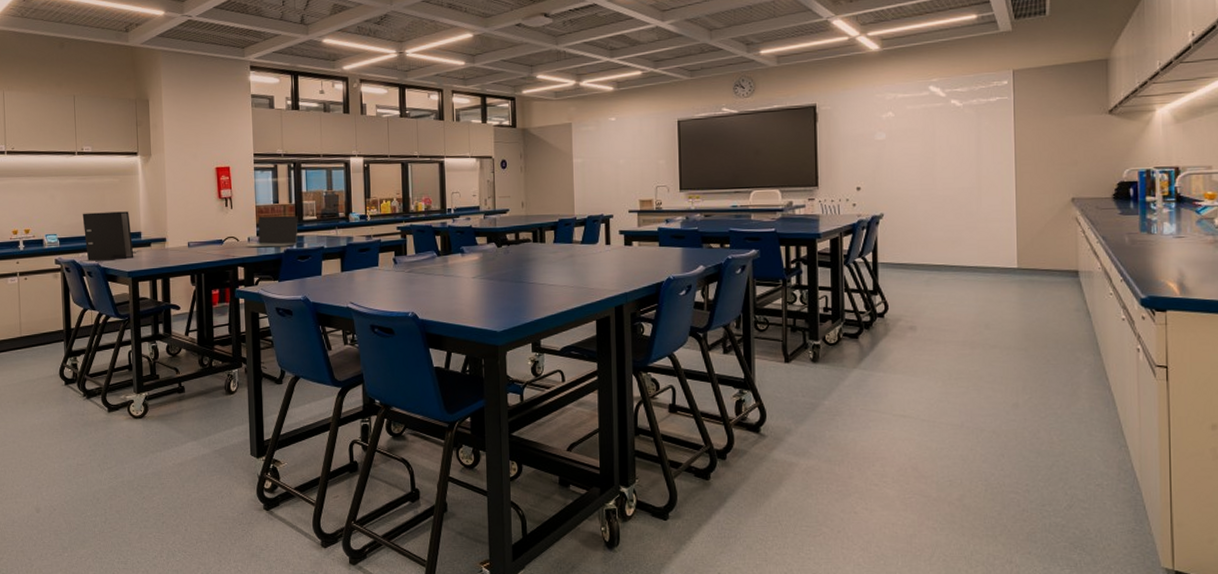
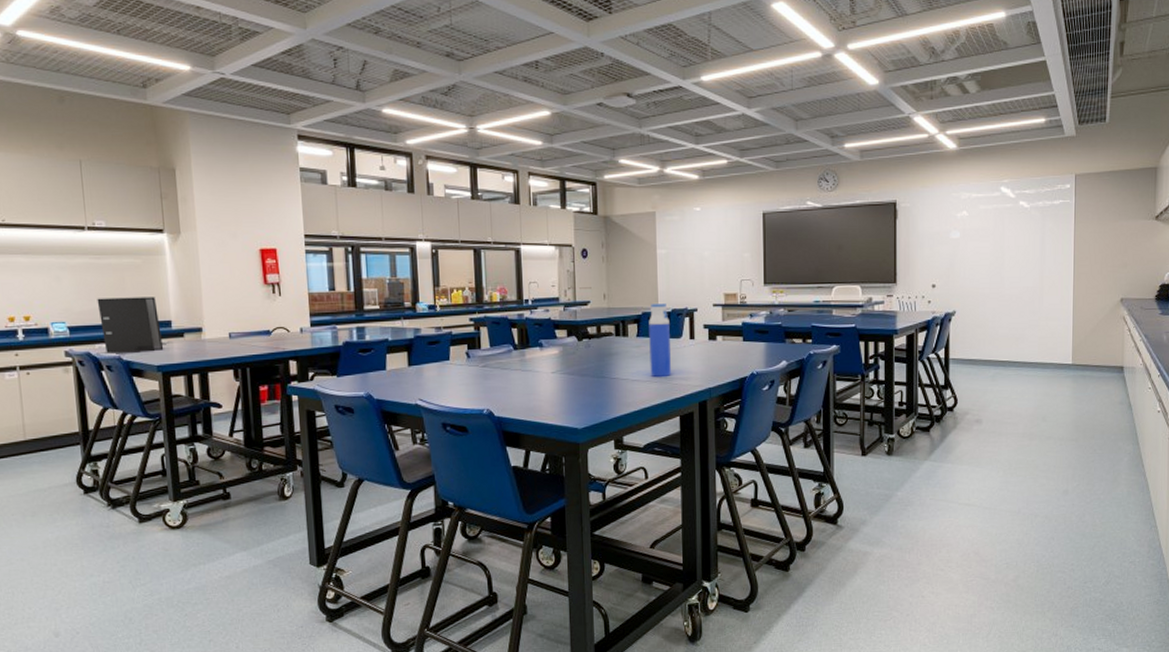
laptop: present [245,215,298,248] -> none [297,304,358,340]
water bottle: none [565,210,587,281] -> present [649,303,671,377]

